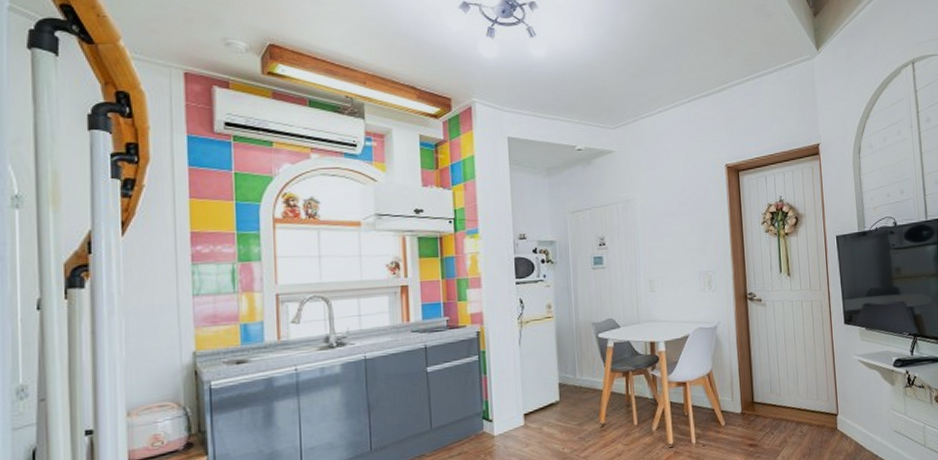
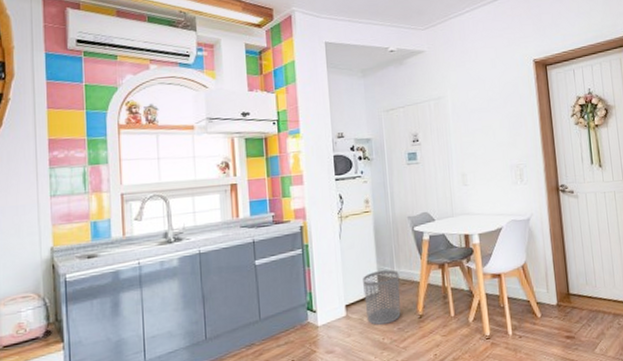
waste bin: none [543,377,582,434] -> present [363,270,401,325]

